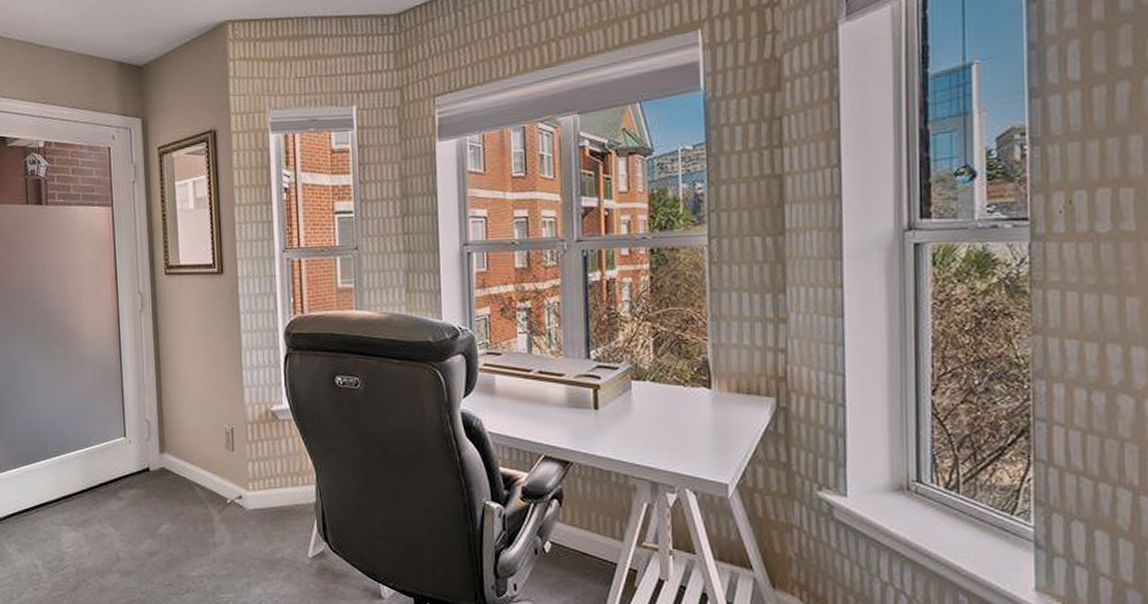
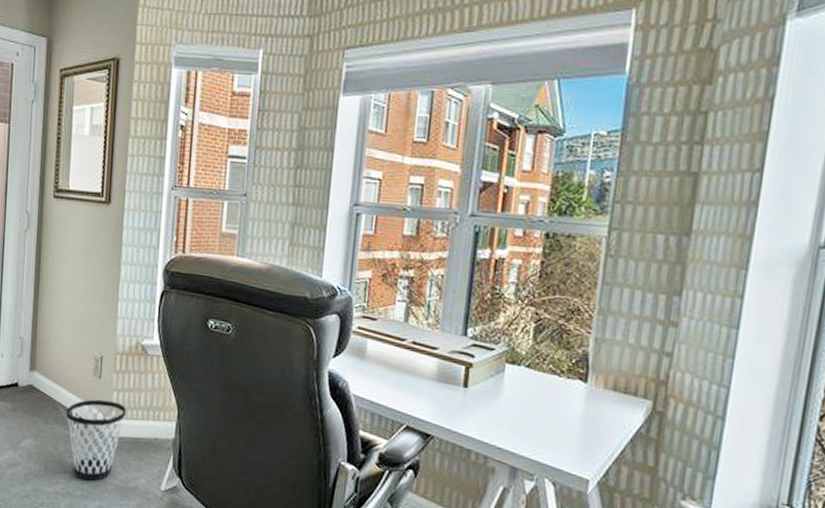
wastebasket: none [202,472,264,559] -> present [66,399,127,481]

